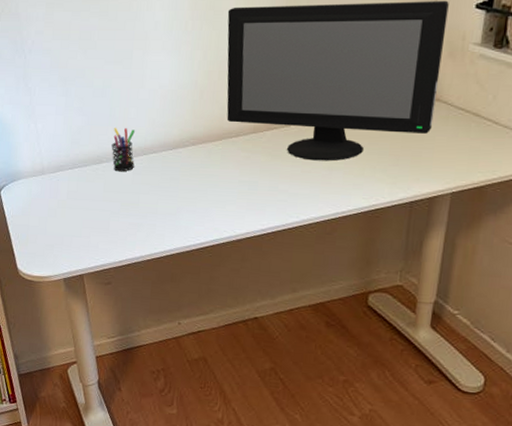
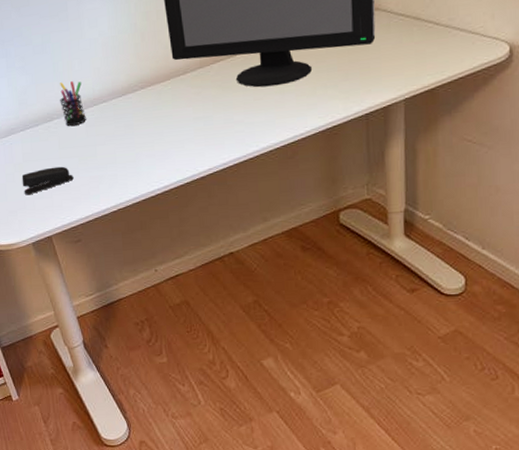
stapler: none [62,208,114,232] -> present [21,166,74,195]

